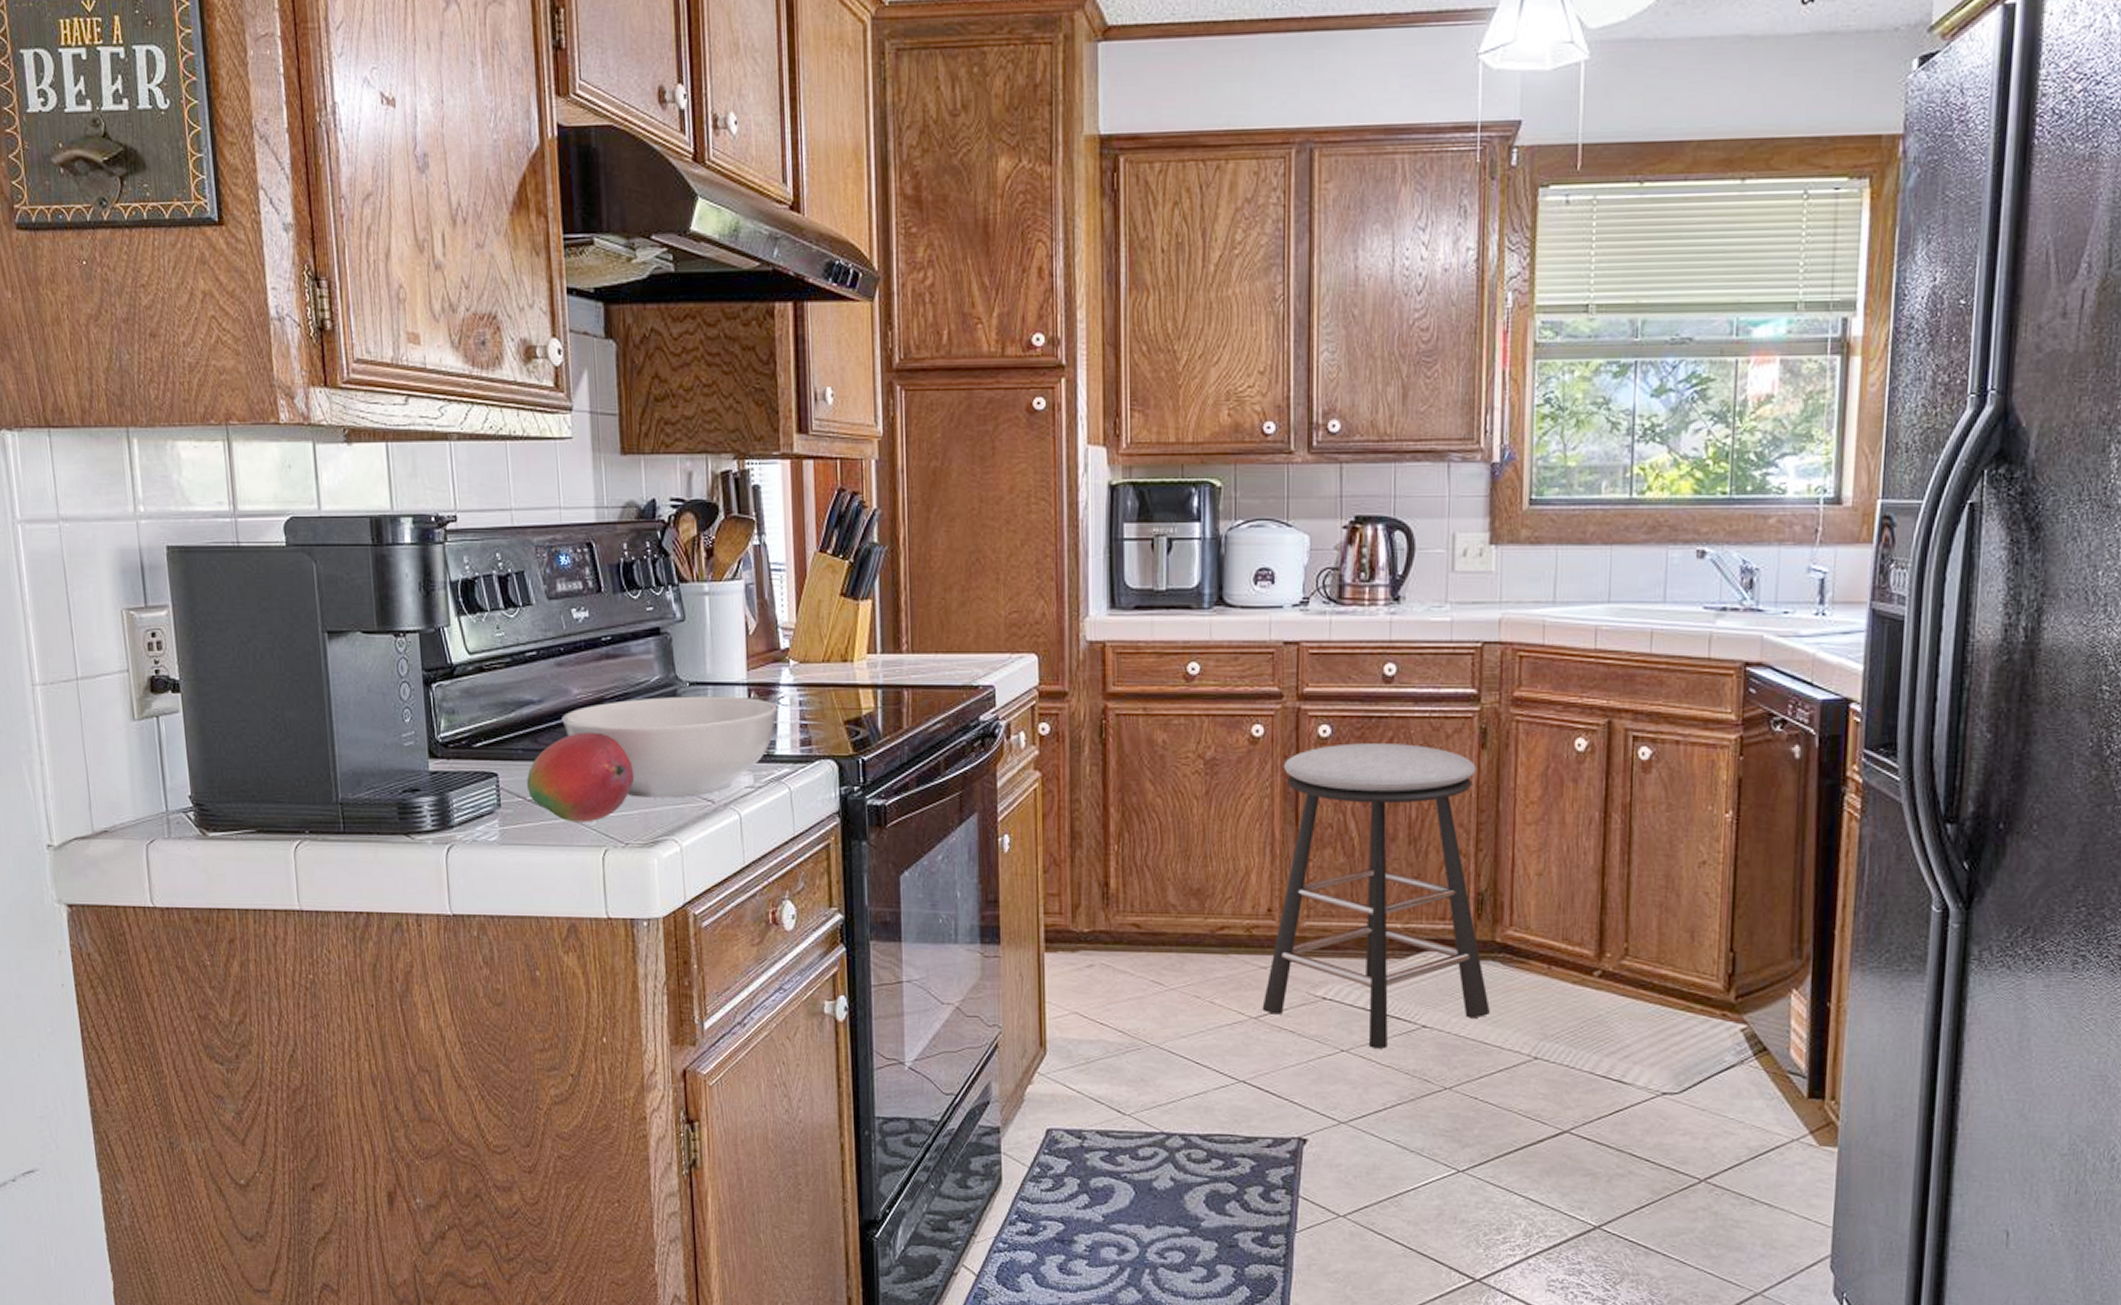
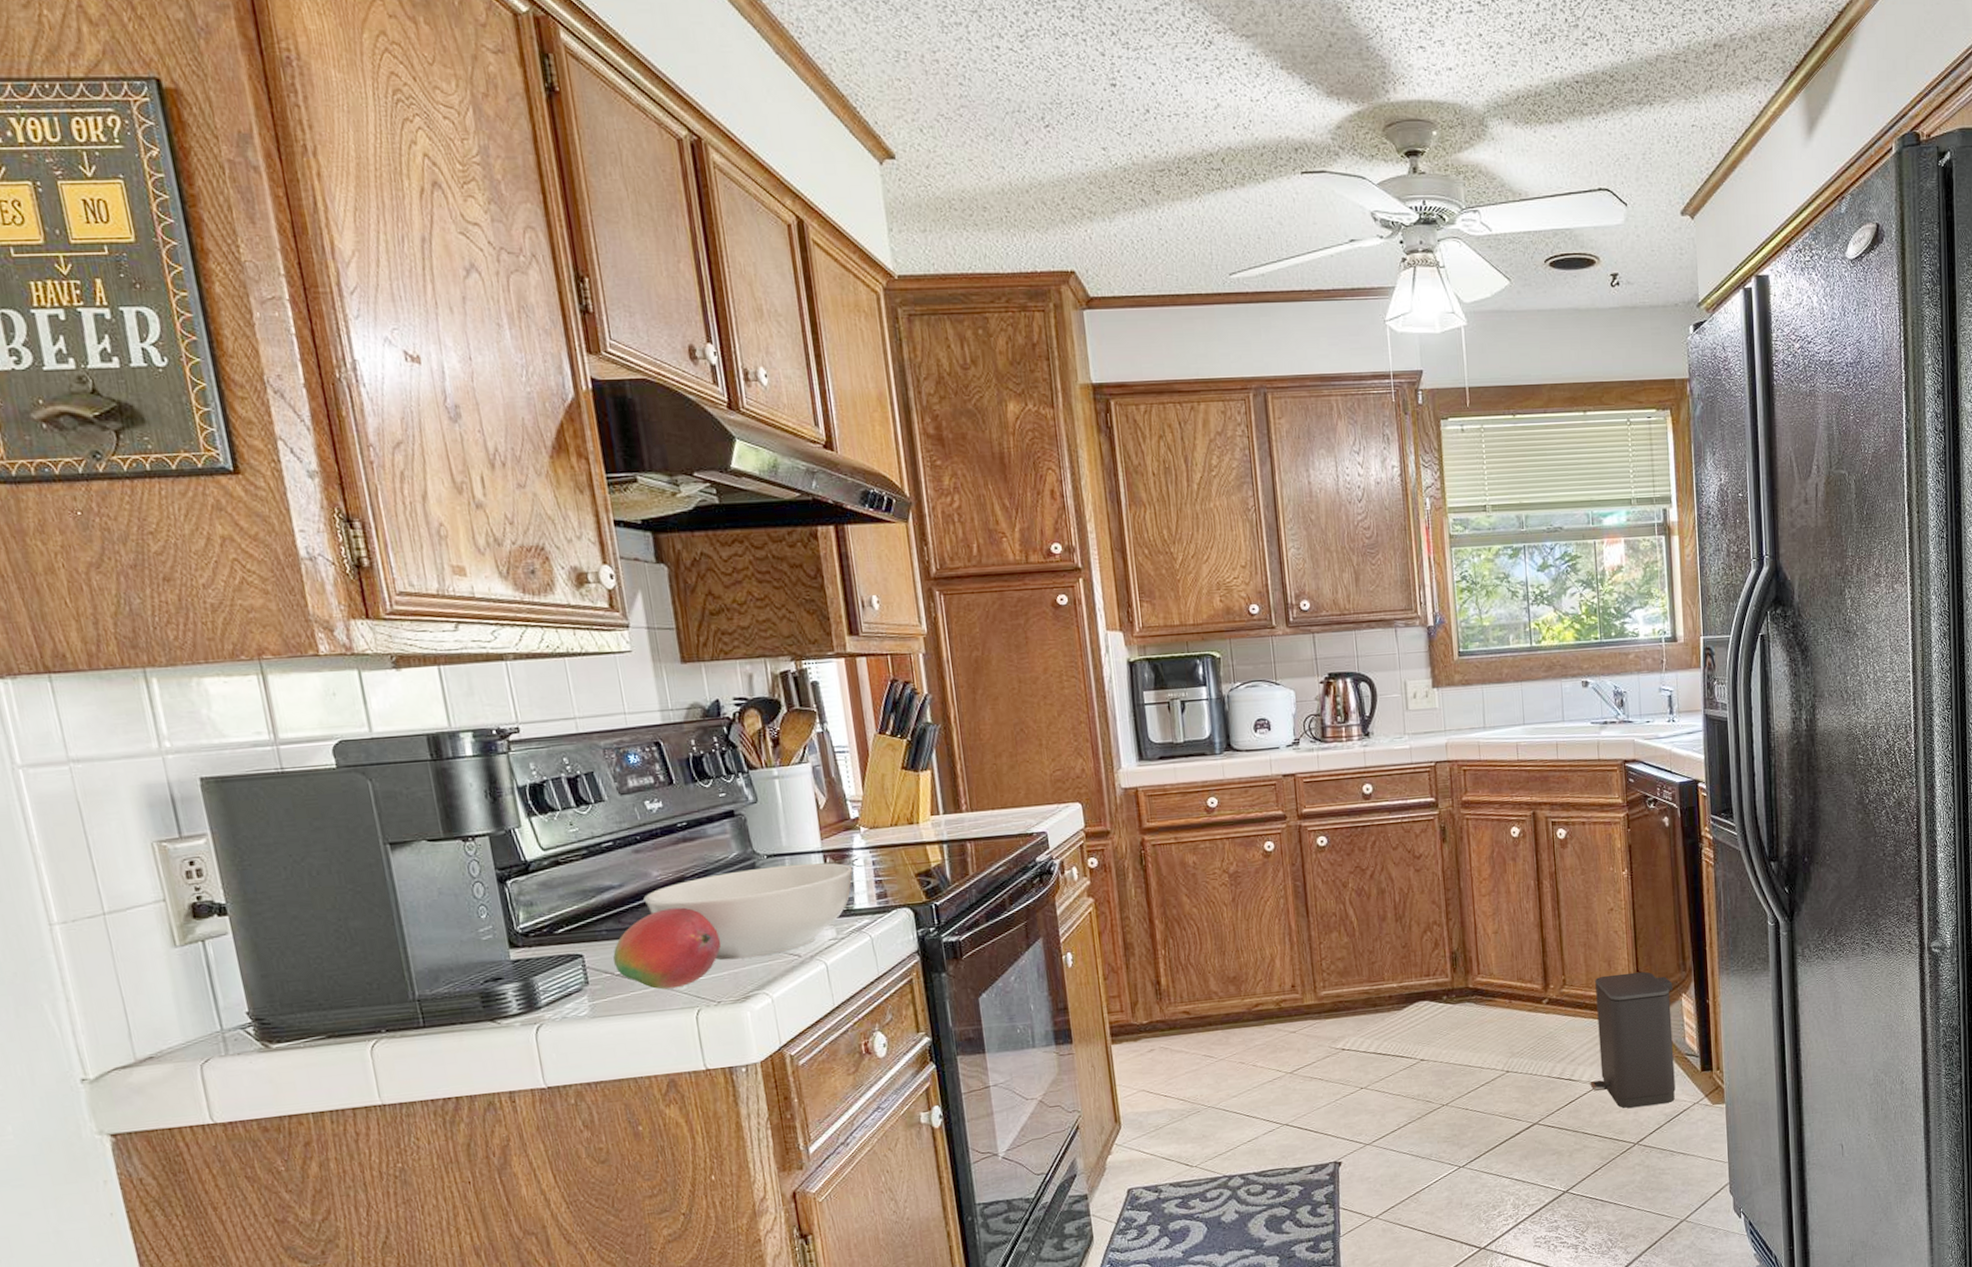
stool: present [1262,743,1490,1049] -> none [1292,844,1470,1083]
pedal bin: none [1647,950,1781,1133] -> present [1590,971,1676,1108]

